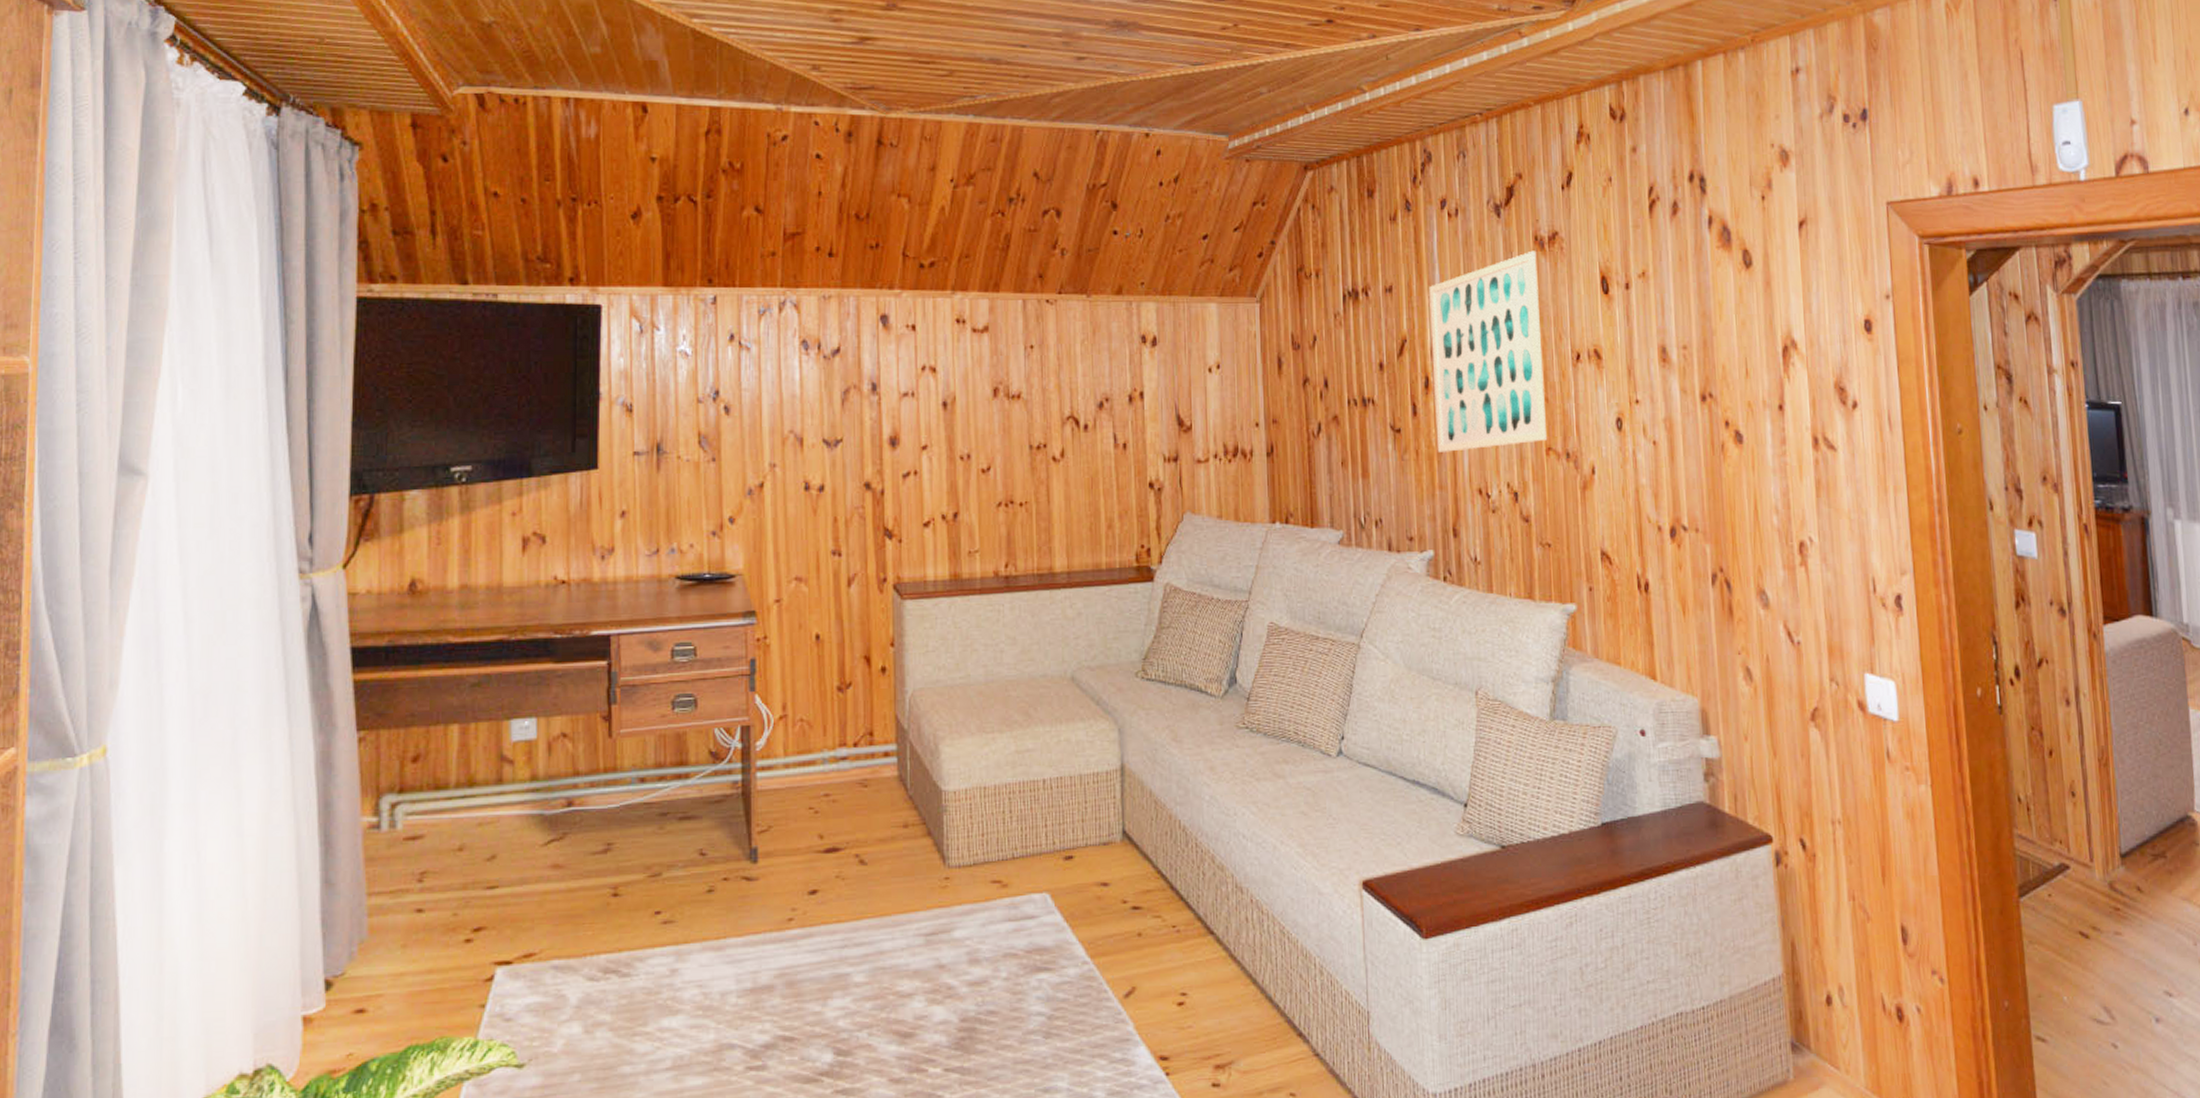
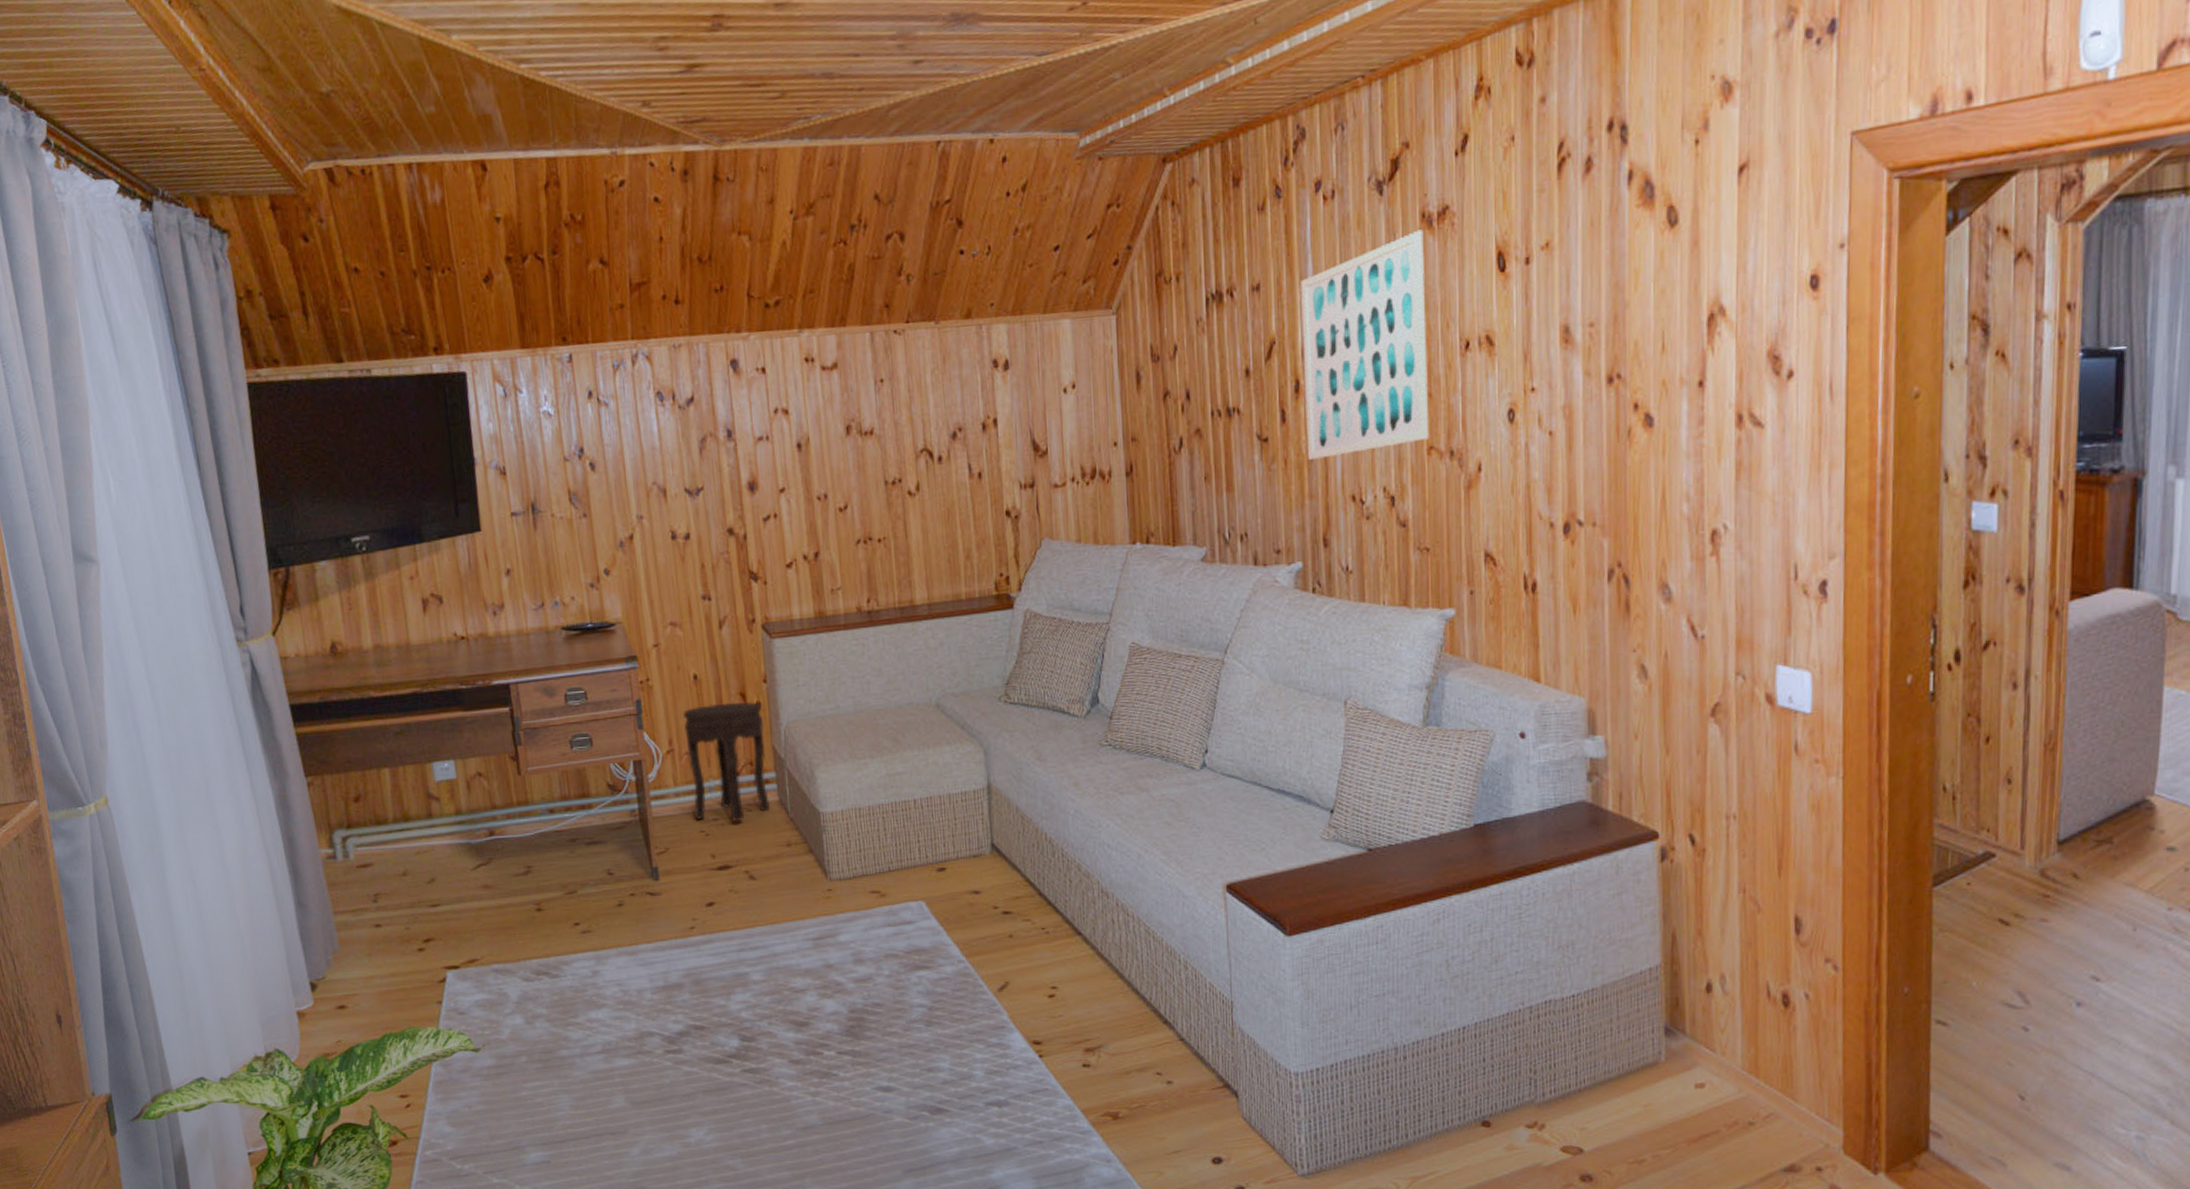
side table: none [801,666,888,799] -> present [683,702,770,823]

